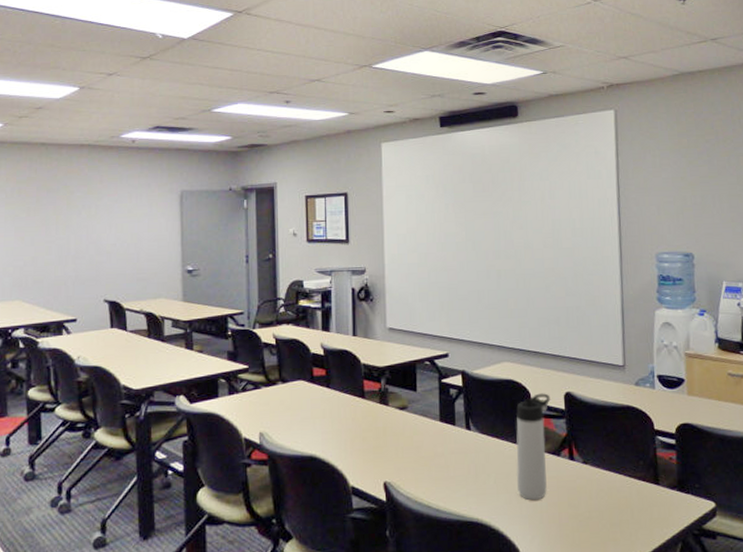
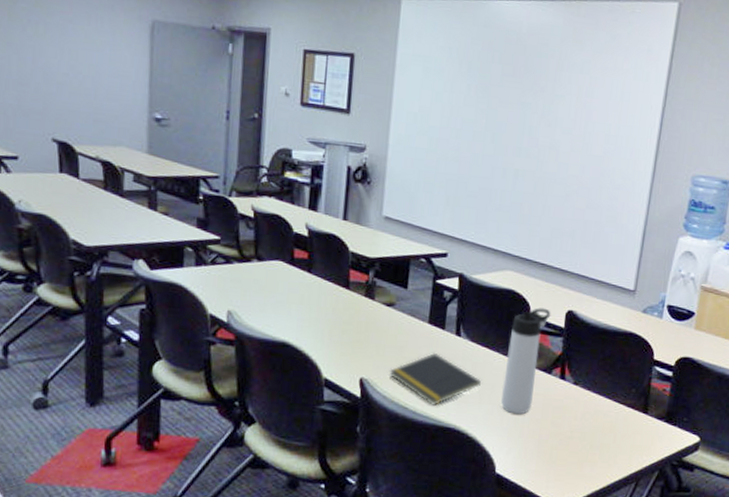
notepad: none [409,448,497,501] -> present [389,352,482,406]

